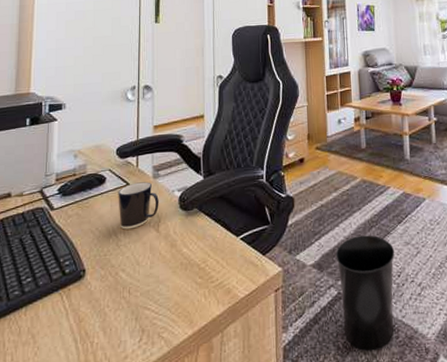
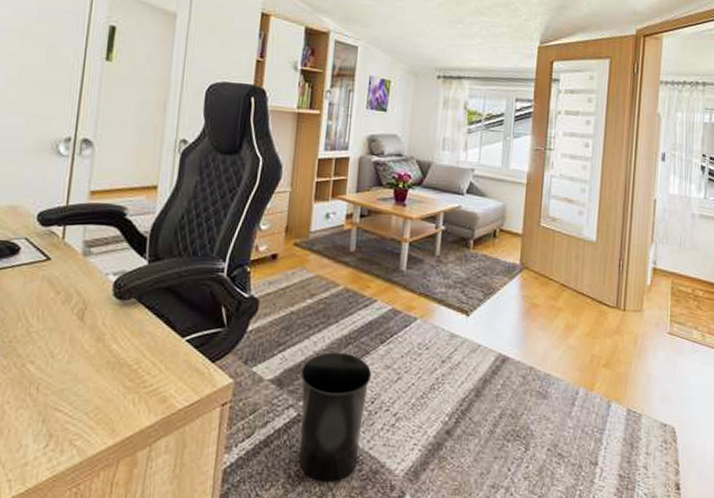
mug: present [118,182,159,230] -> none [32,258,88,314]

